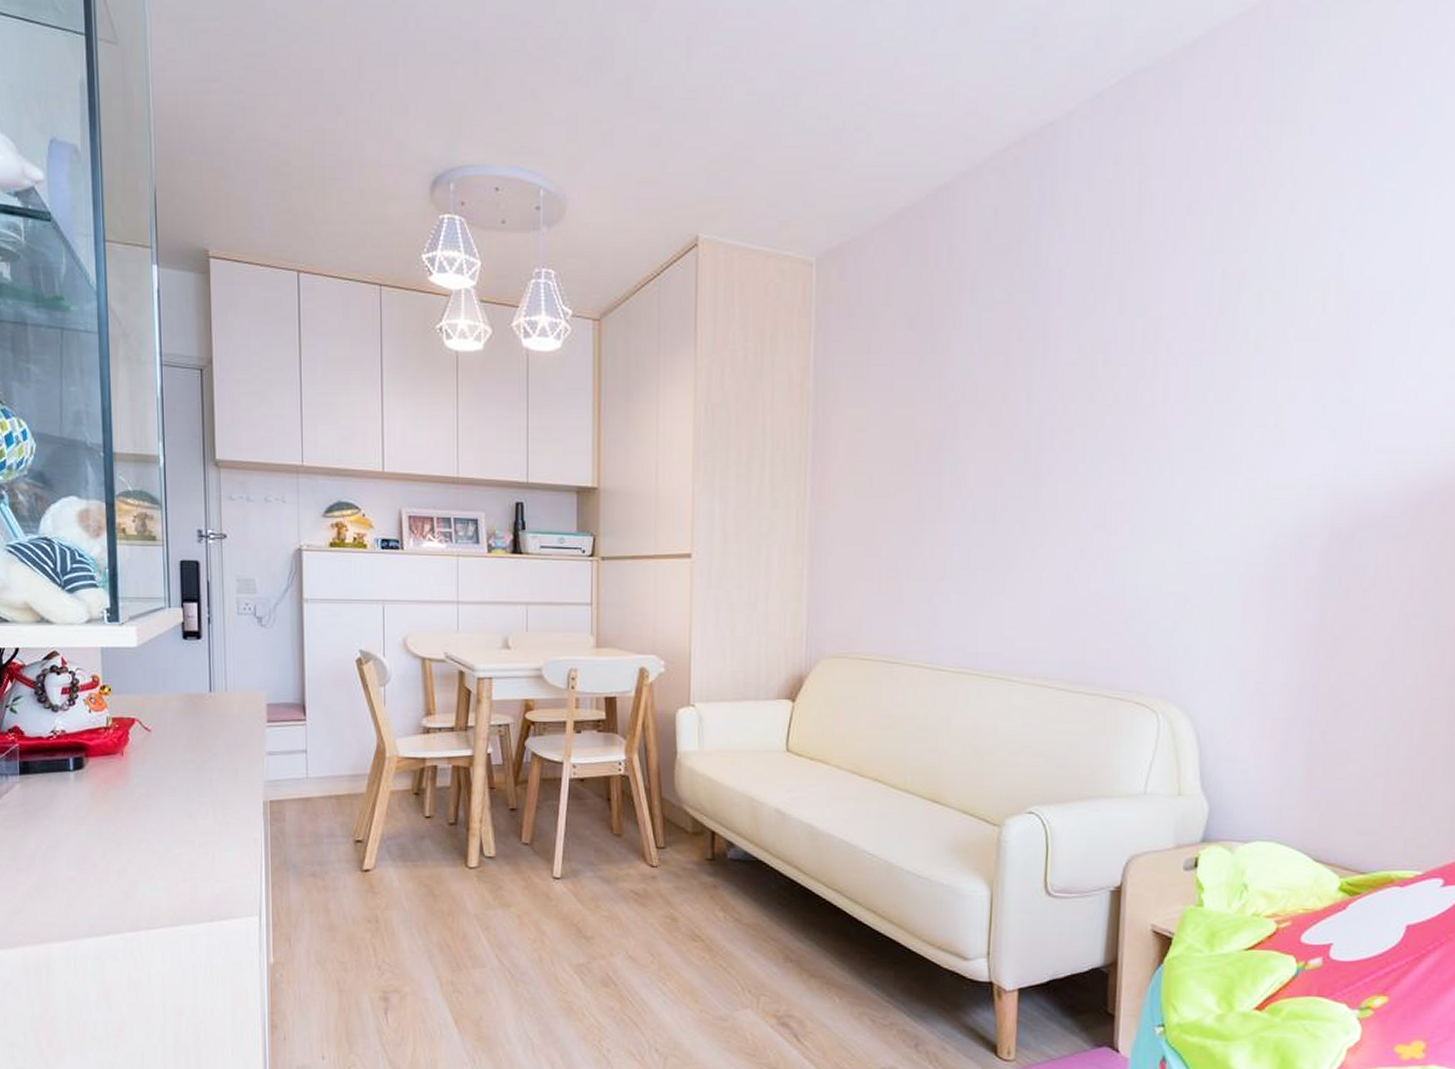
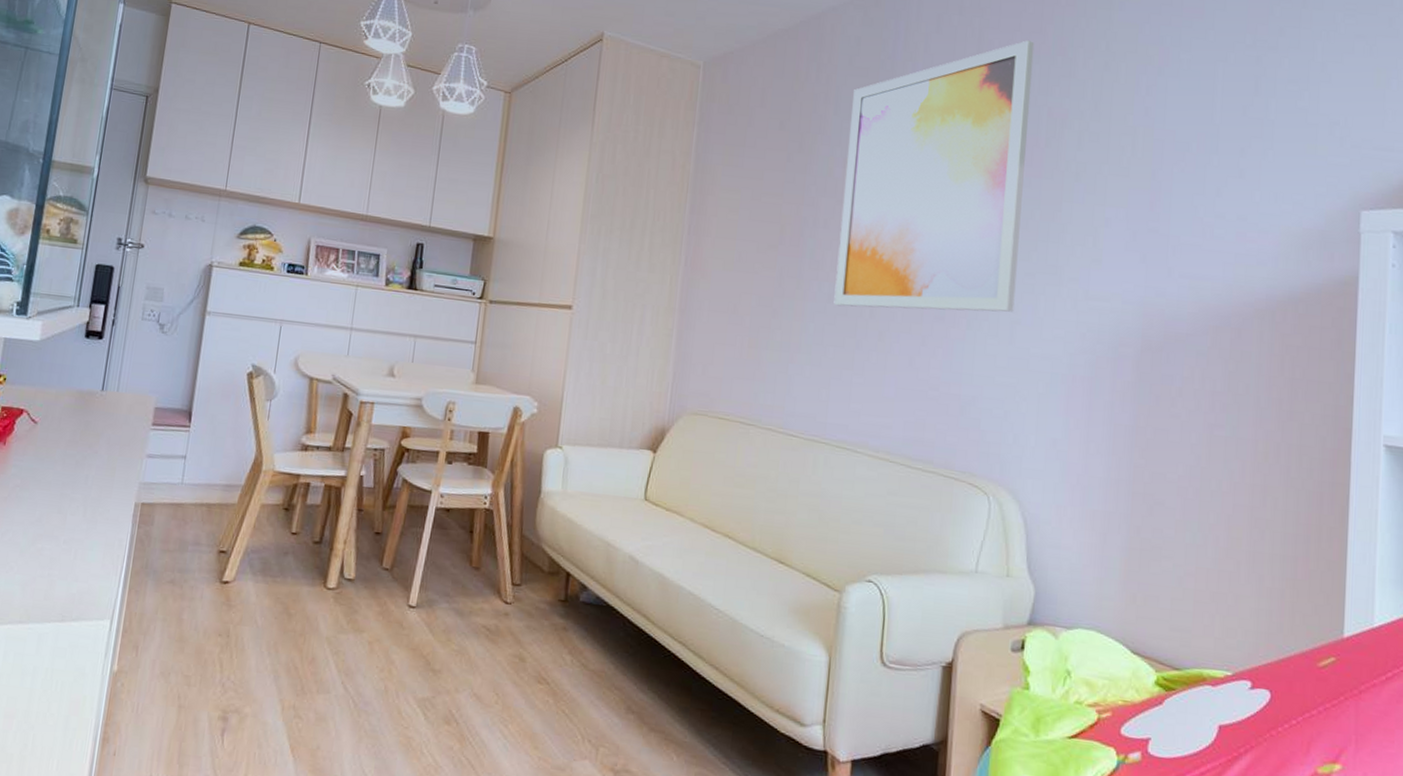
wall art: none [979,187,1206,525] -> present [833,40,1035,312]

